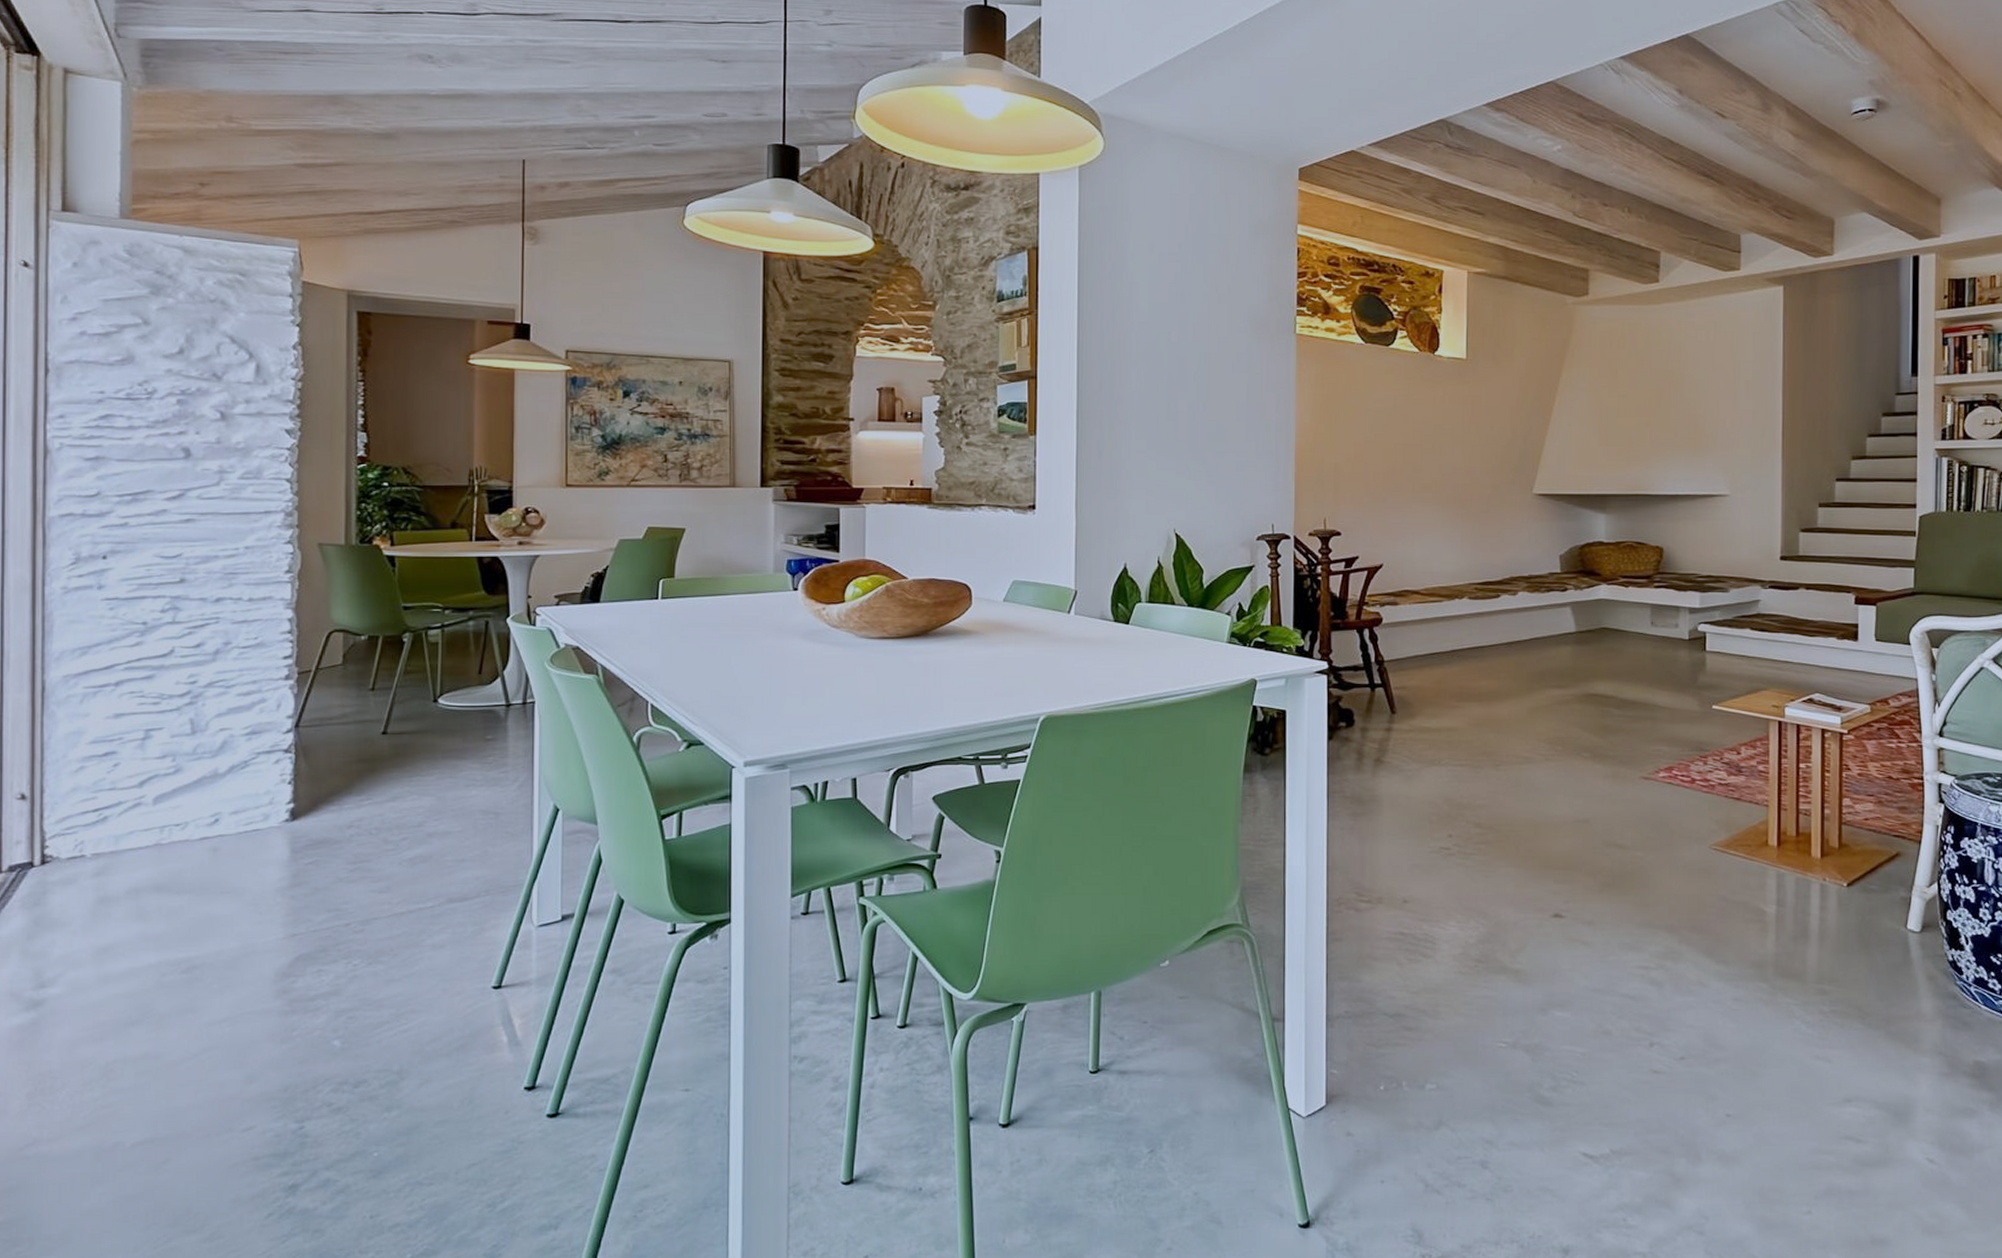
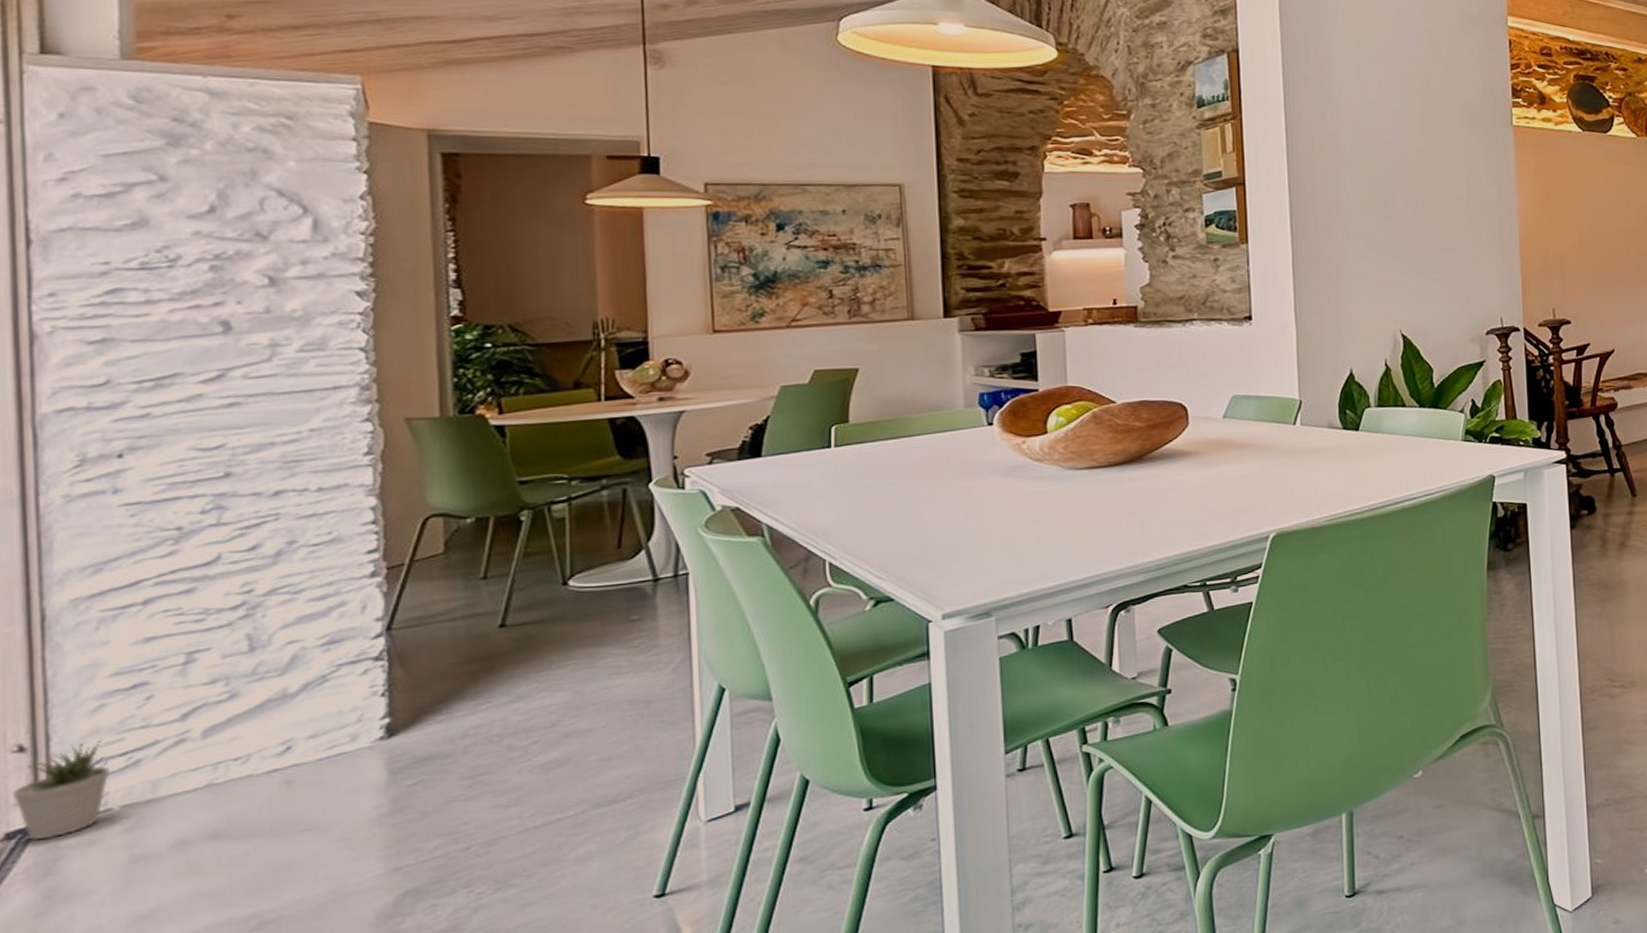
potted plant: none [16,795,85,874] -> present [13,738,110,840]

